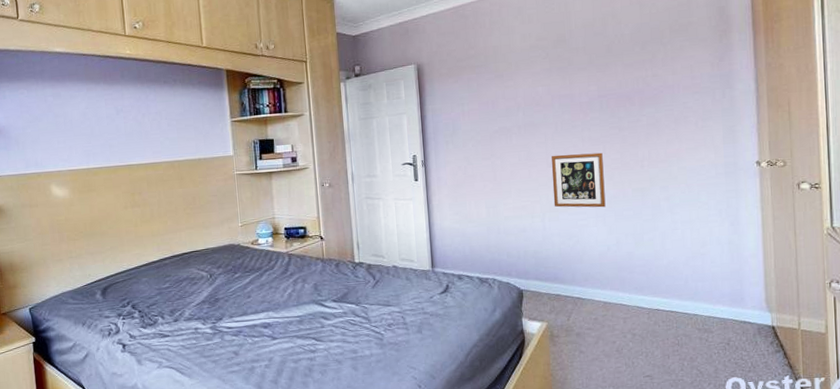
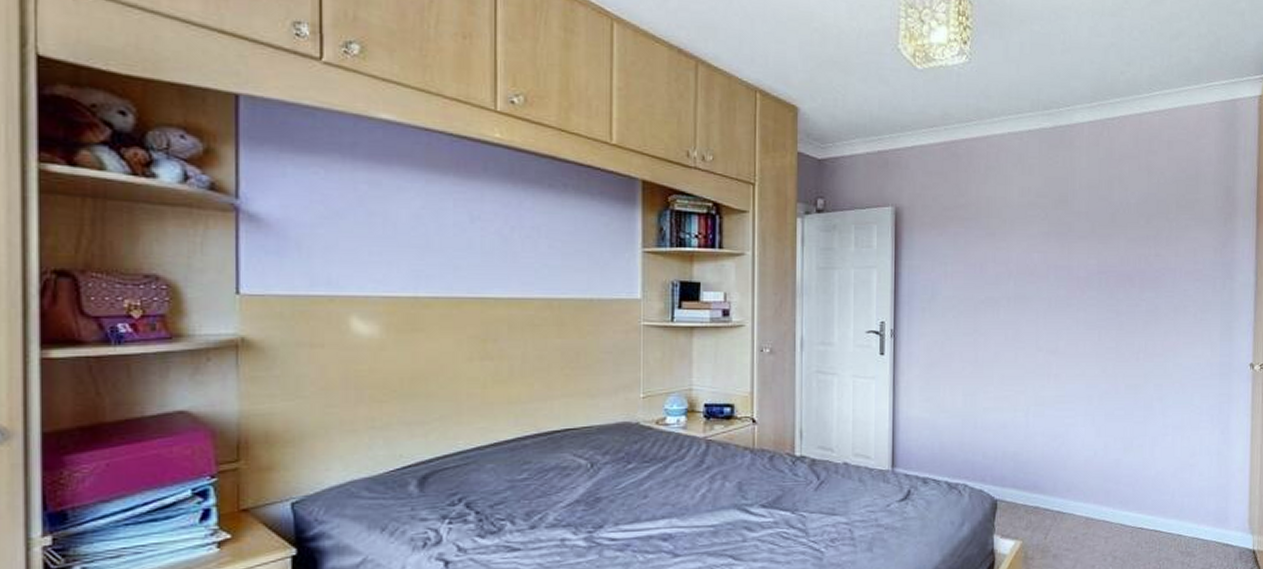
picture frame: present [551,152,606,208] -> none [1040,337,1097,404]

